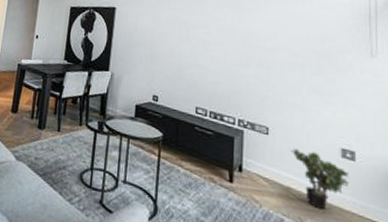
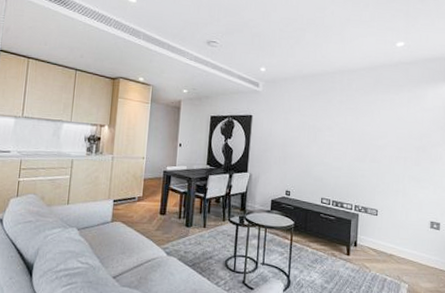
potted plant: present [290,147,349,209] -> none [393,224,435,268]

